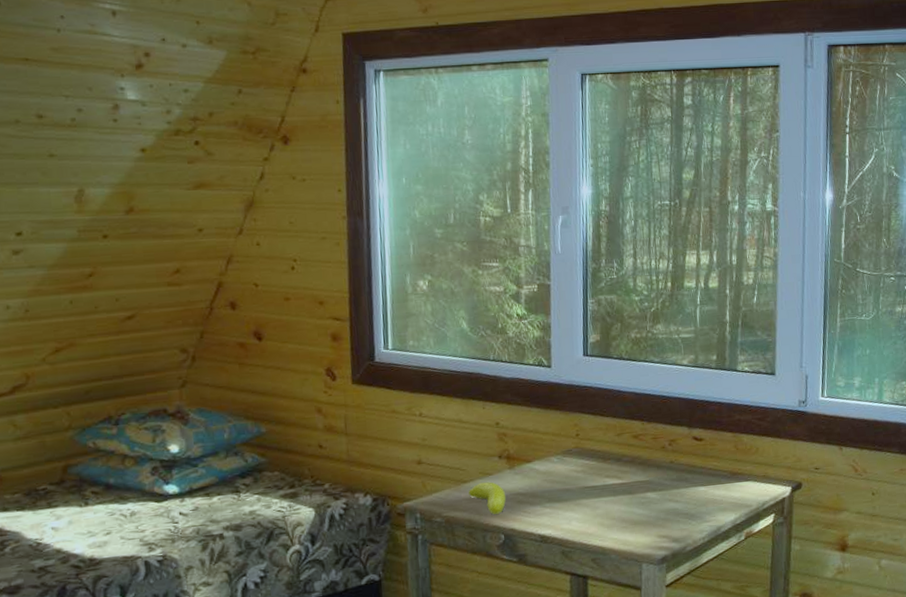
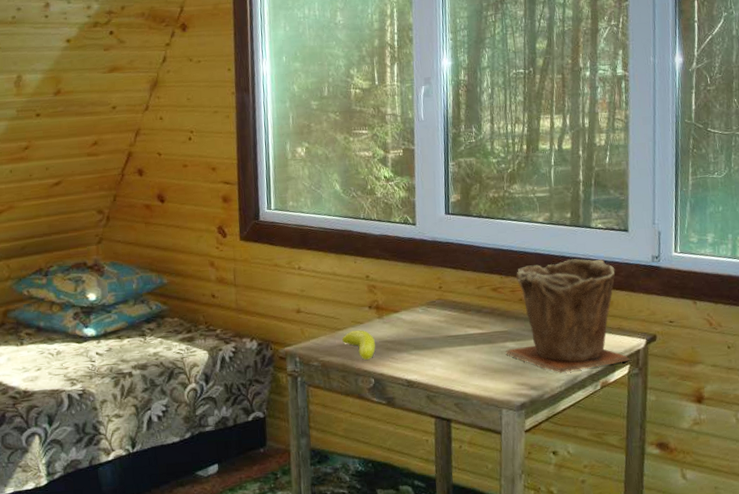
plant pot: none [646,403,775,524] -> present [505,258,630,373]

